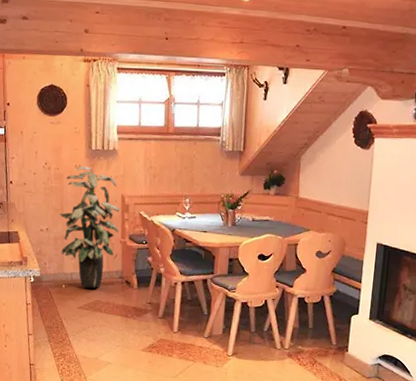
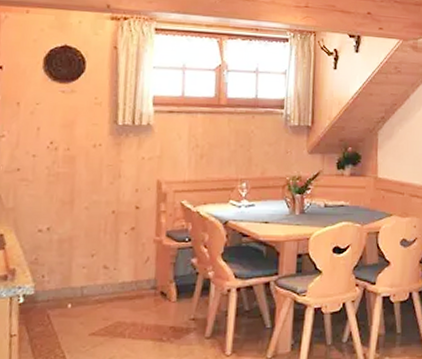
indoor plant: present [59,166,120,288] -> none [67,145,154,306]

